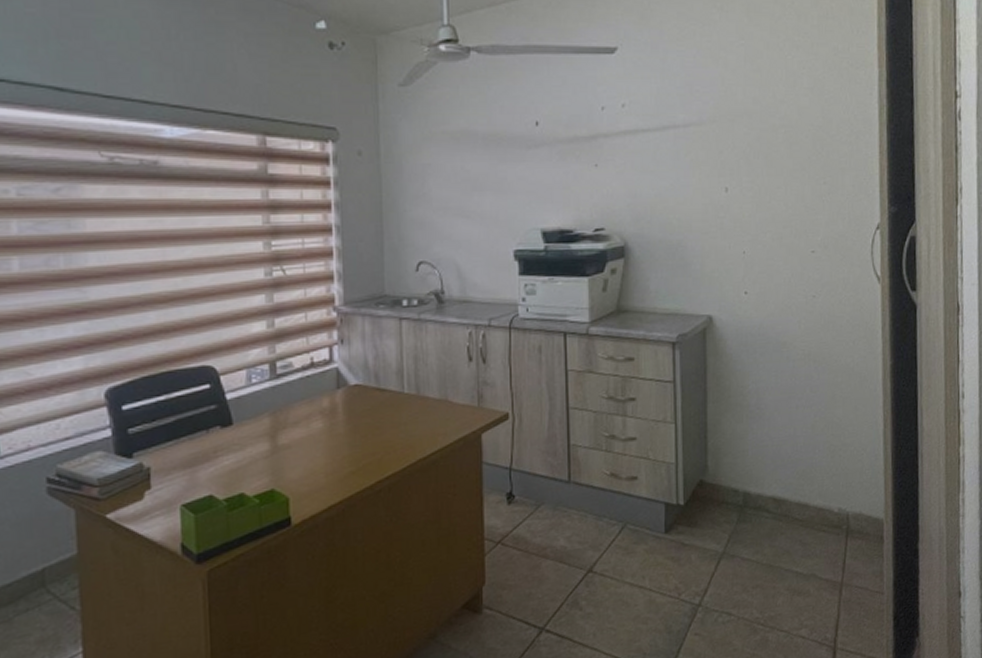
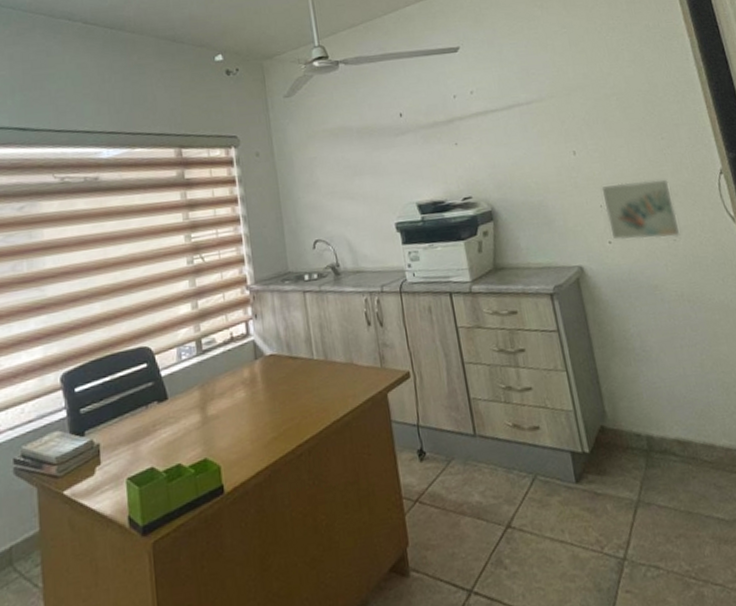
wall art: none [748,229,822,293] -> present [601,179,680,240]

